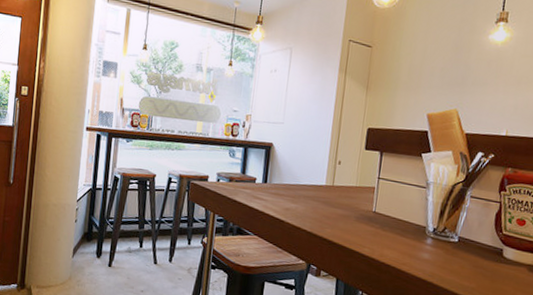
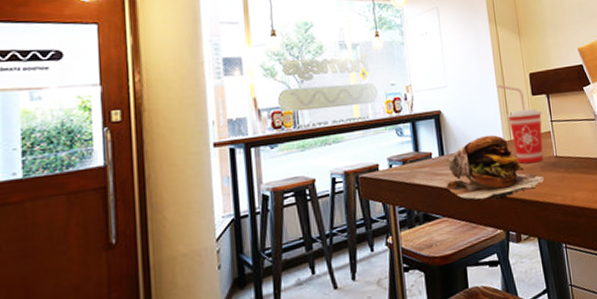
burger: none [263,175,357,235] -> present [446,134,544,200]
beverage cup: none [332,132,372,213] -> present [497,84,544,164]

